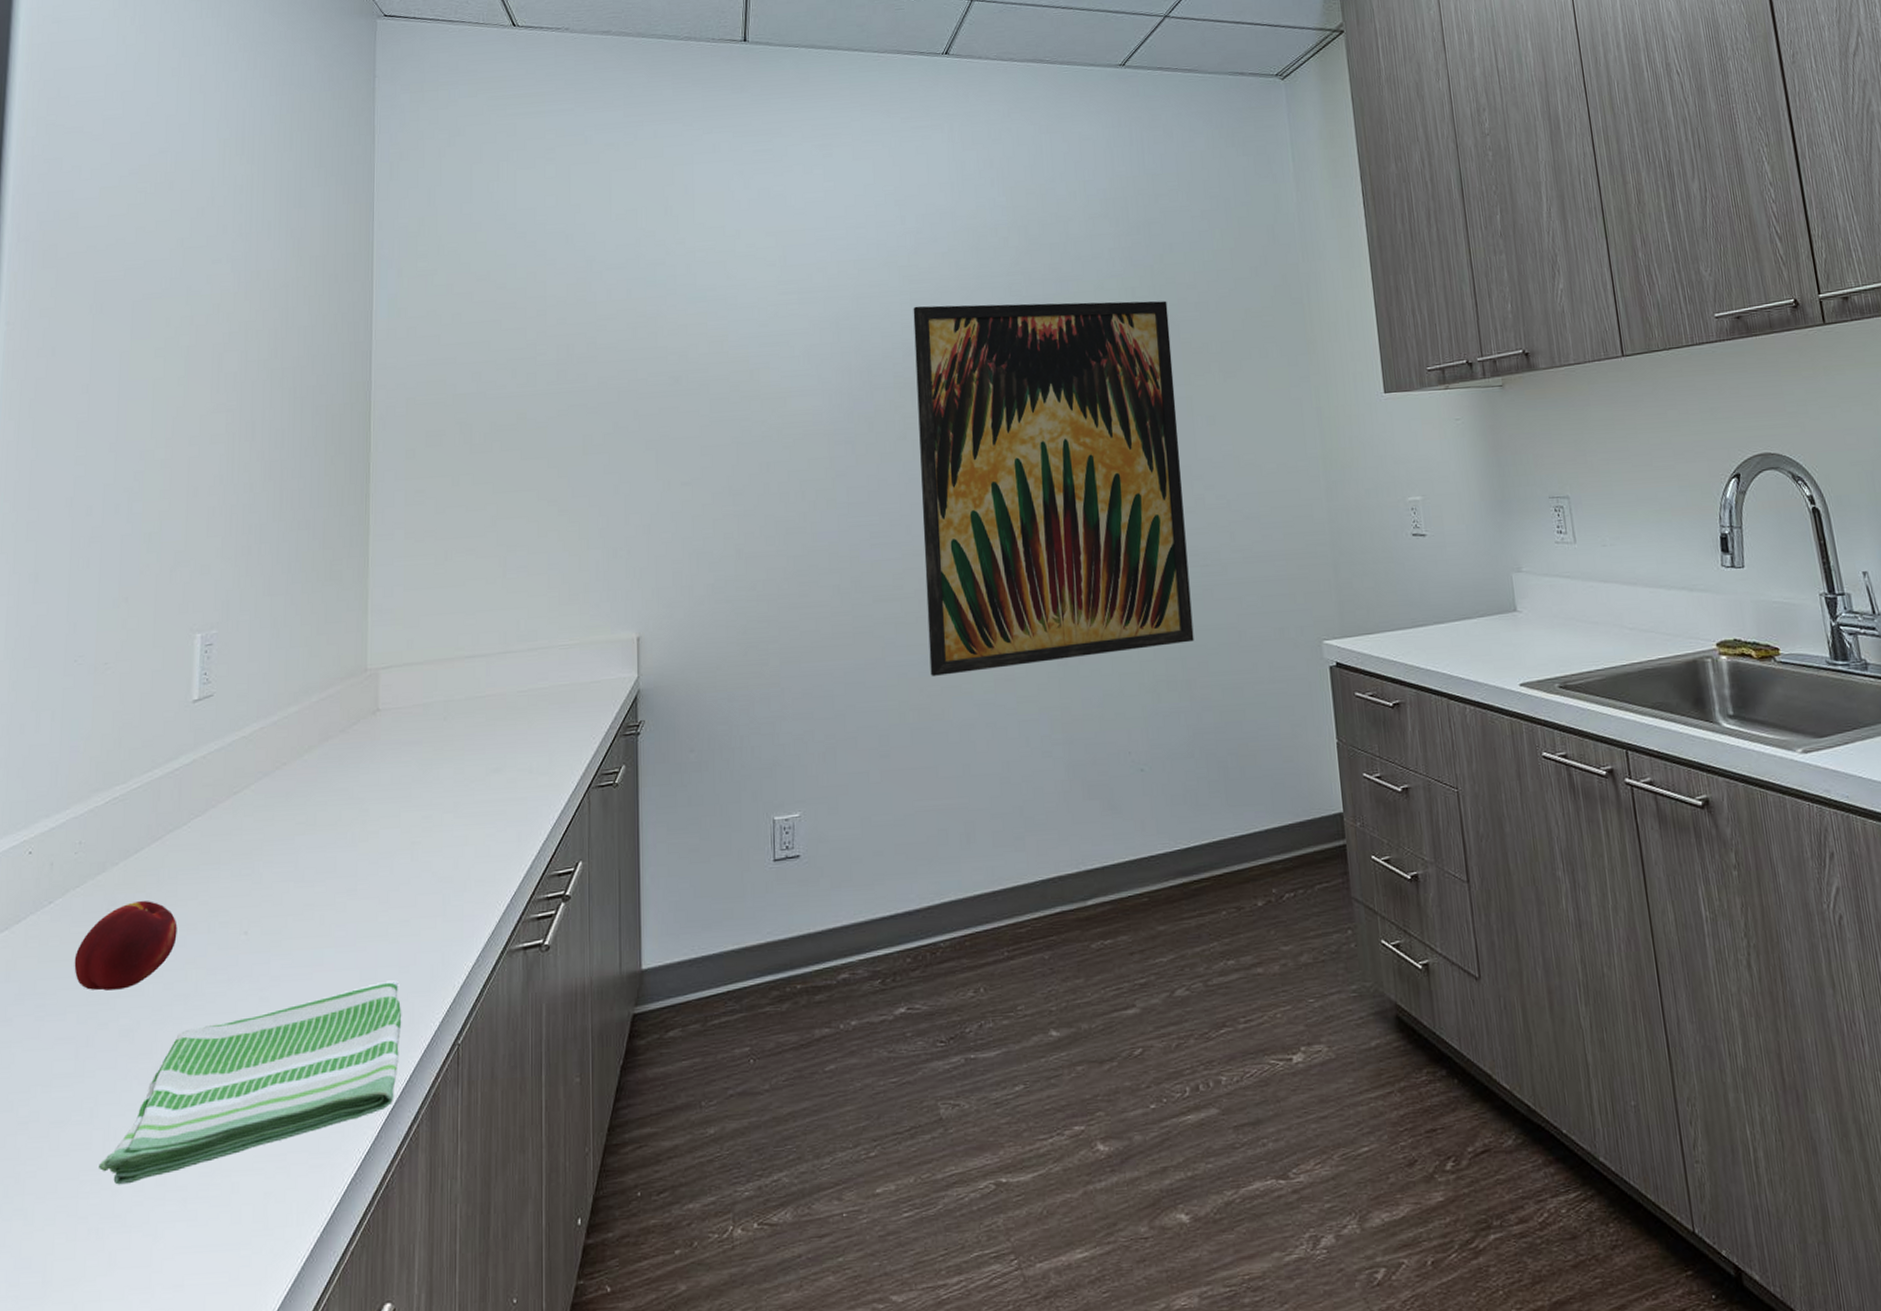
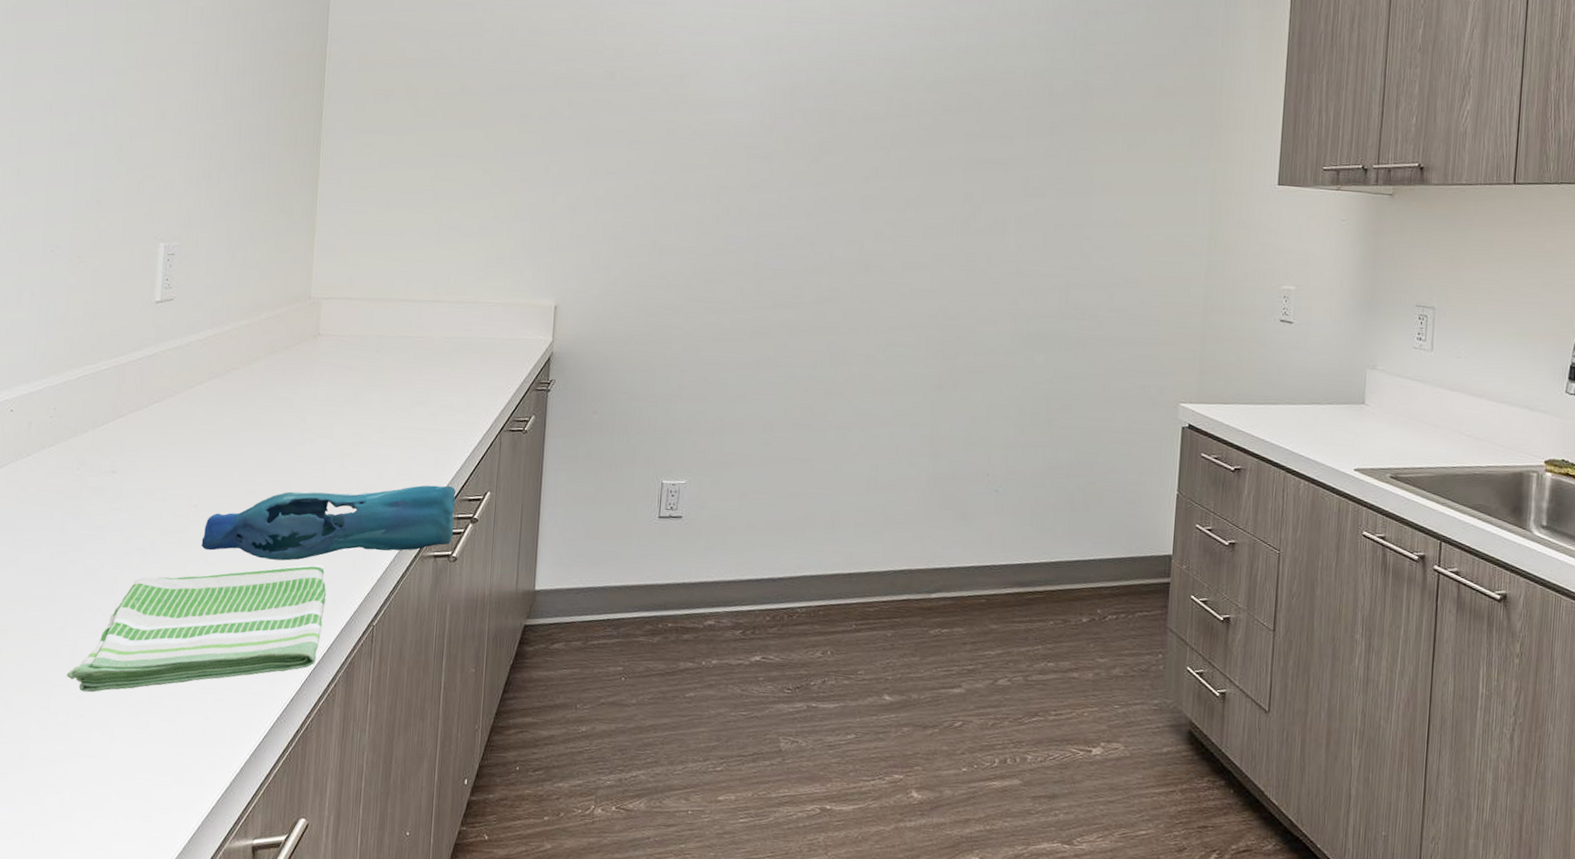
peach: present [74,900,177,991] -> none [48,465,137,536]
bottle: none [254,861,544,984] -> present [201,485,456,561]
wall art: present [913,301,1194,676] -> none [816,37,1085,386]

